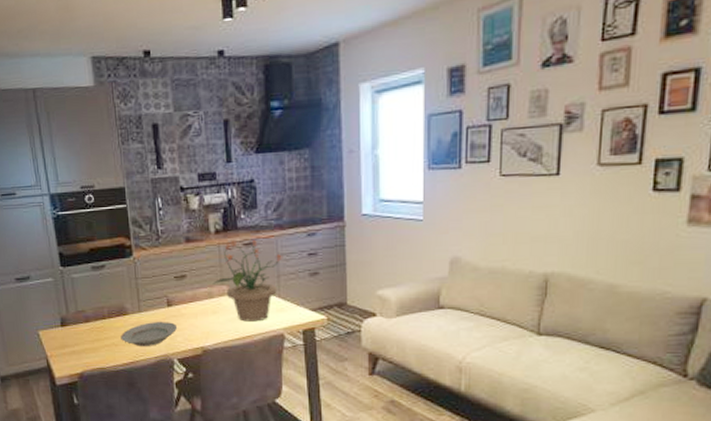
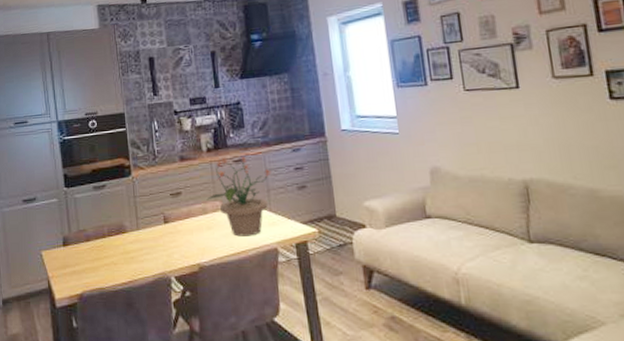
plate: present [121,321,178,347] -> none [120,238,175,266]

